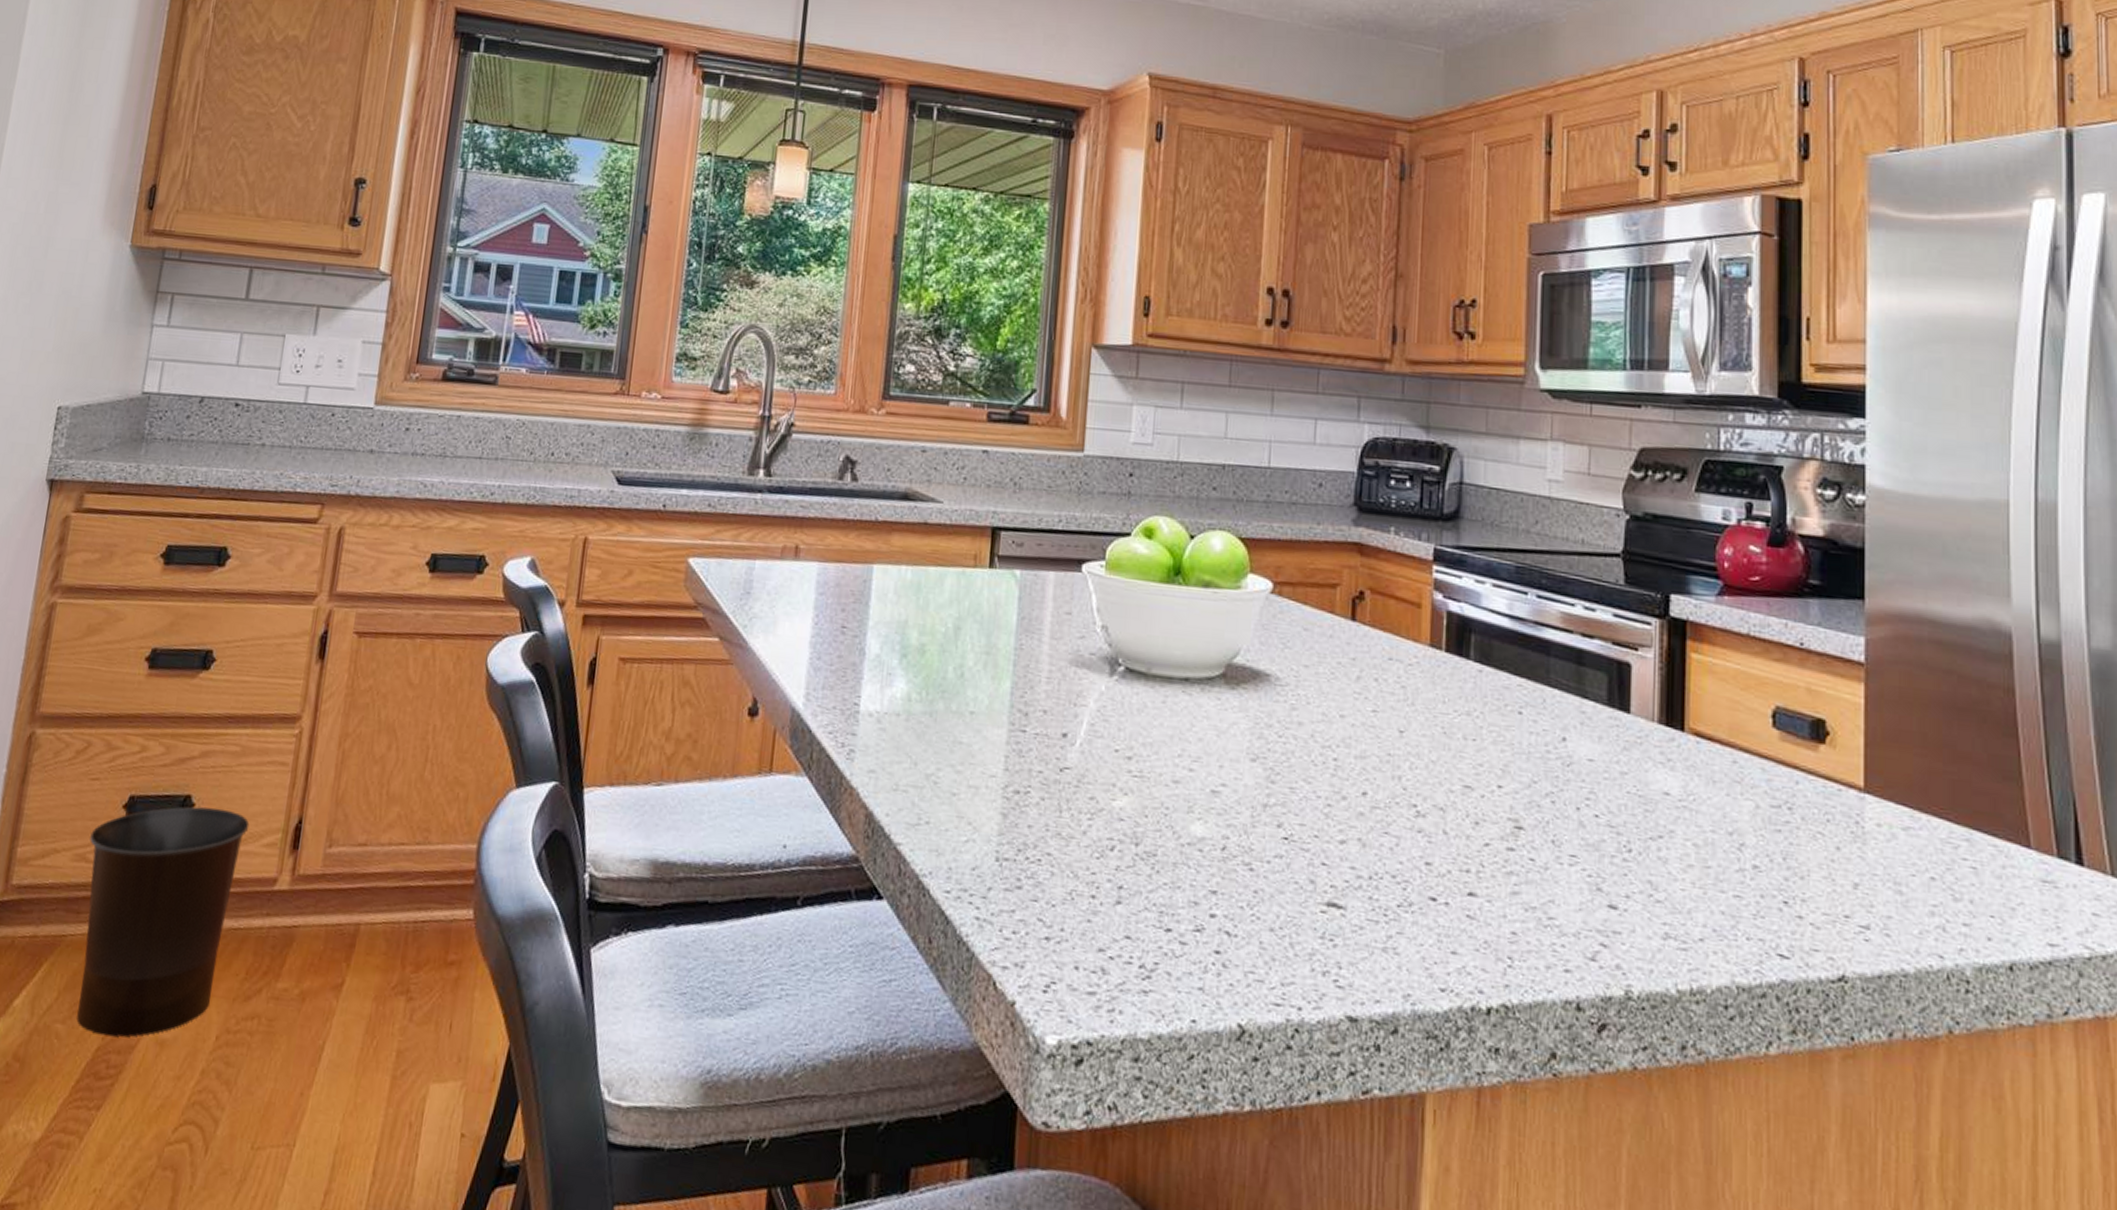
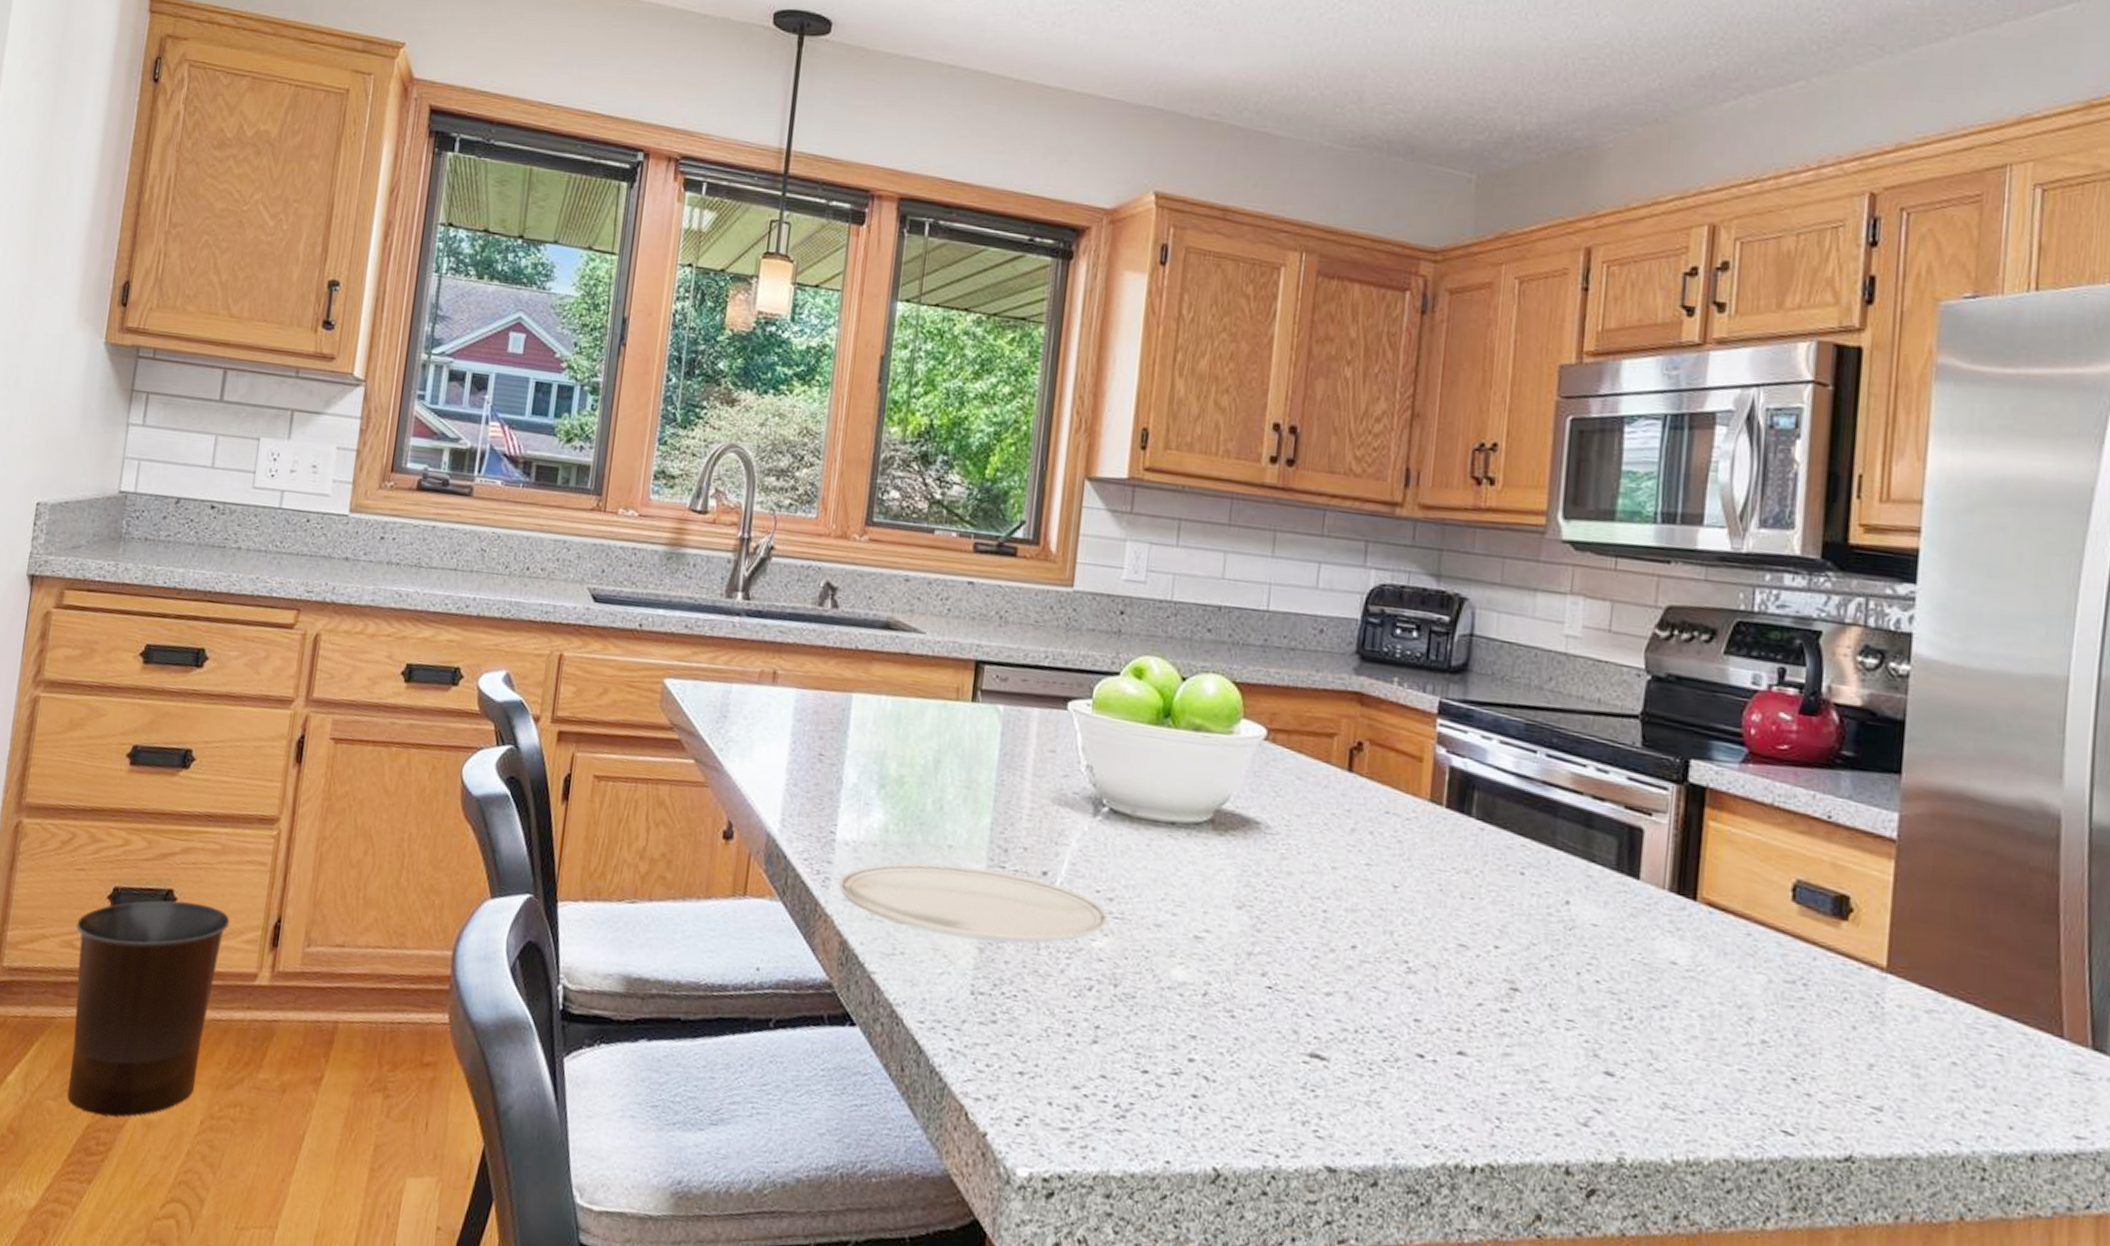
plate: none [863,730,1127,808] -> present [838,863,1108,944]

